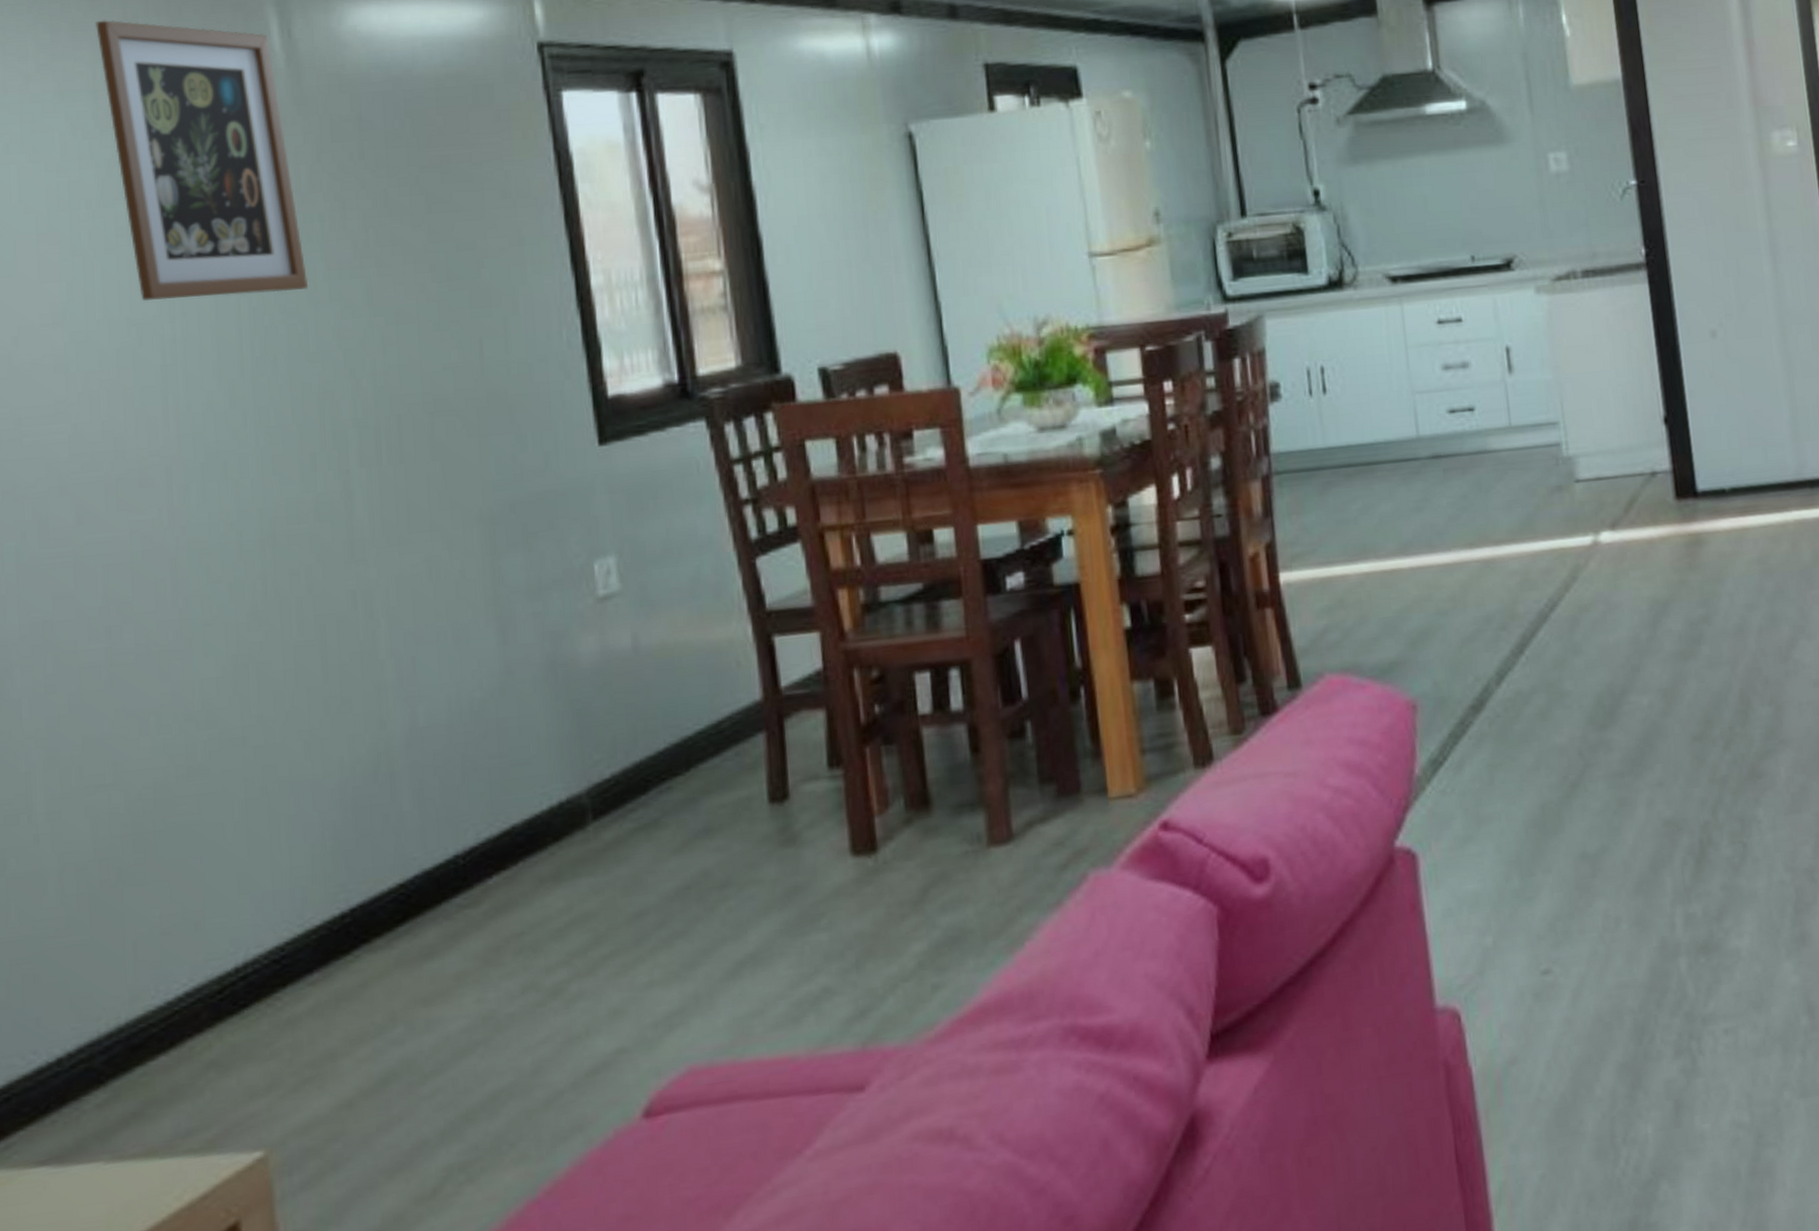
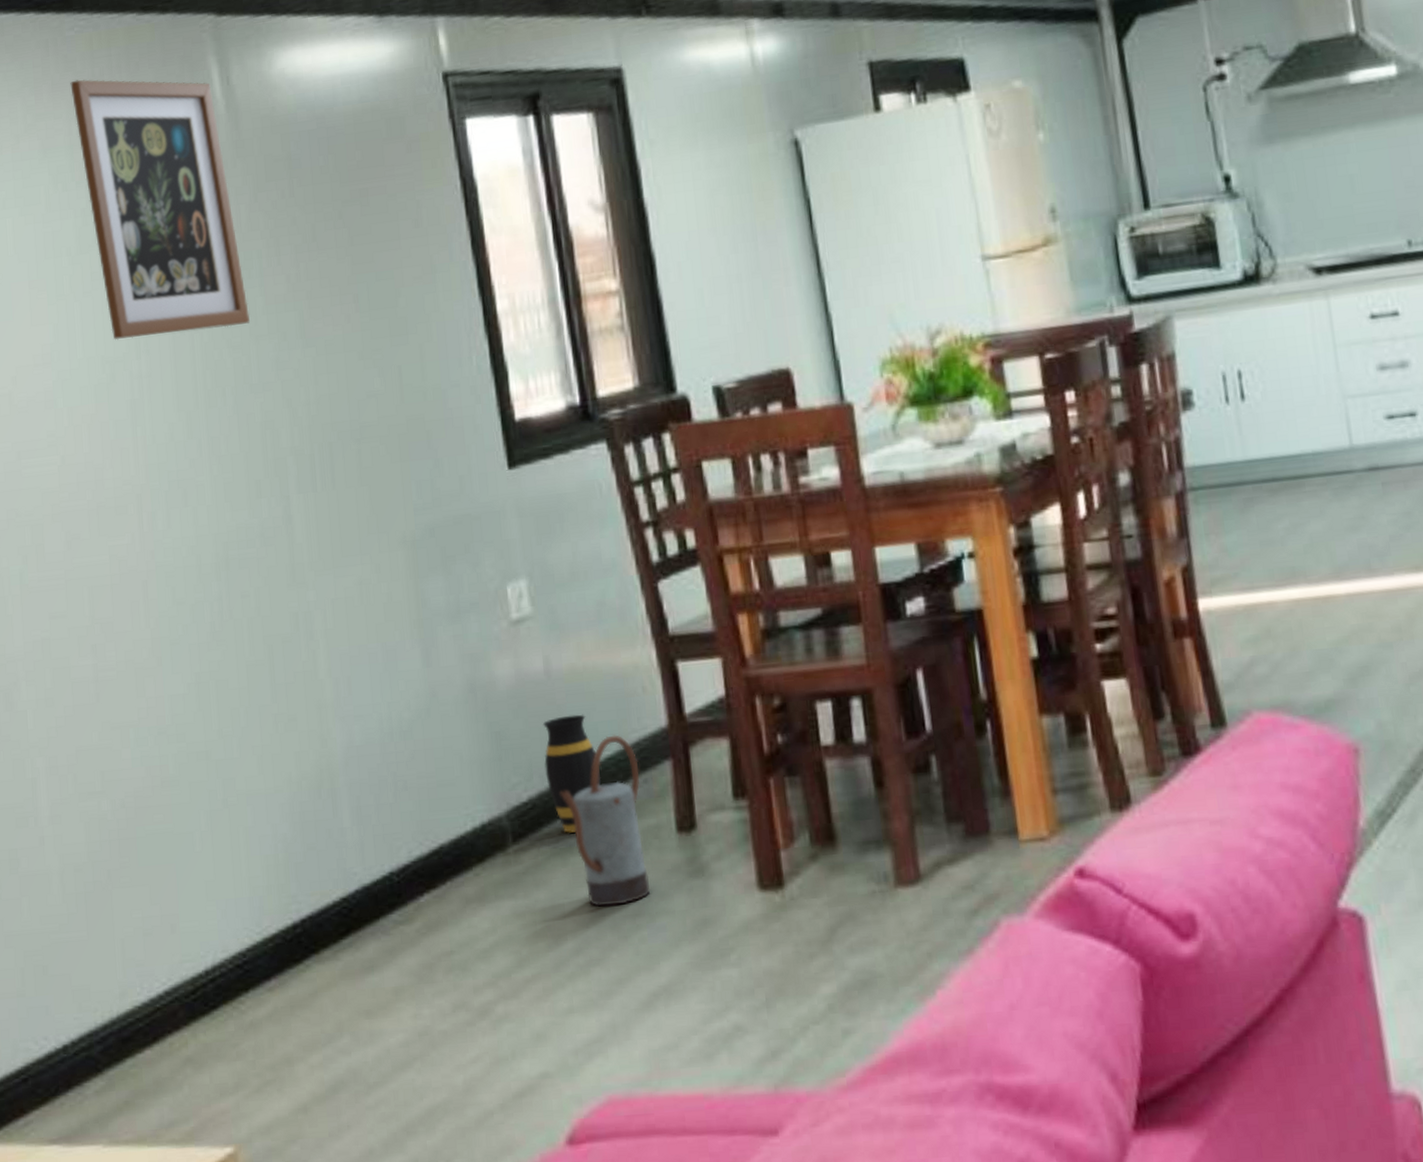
vase: none [628,689,691,808] -> present [542,714,601,833]
watering can: none [645,709,740,880] -> present [559,734,651,907]

